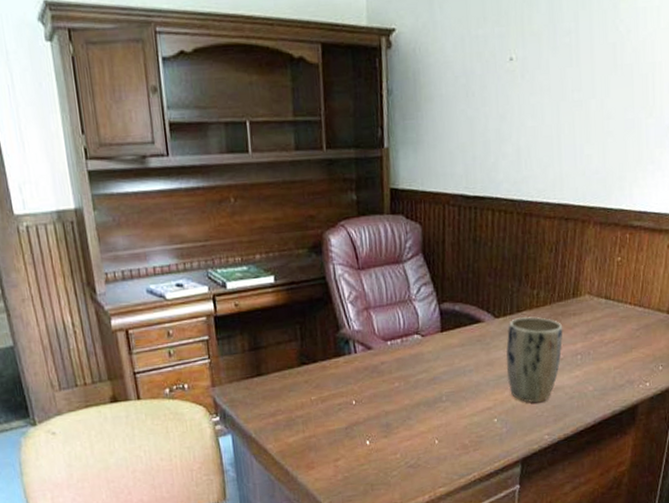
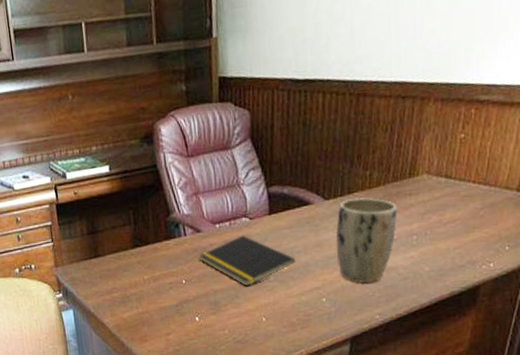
notepad: none [370,353,468,407] -> present [199,235,296,287]

